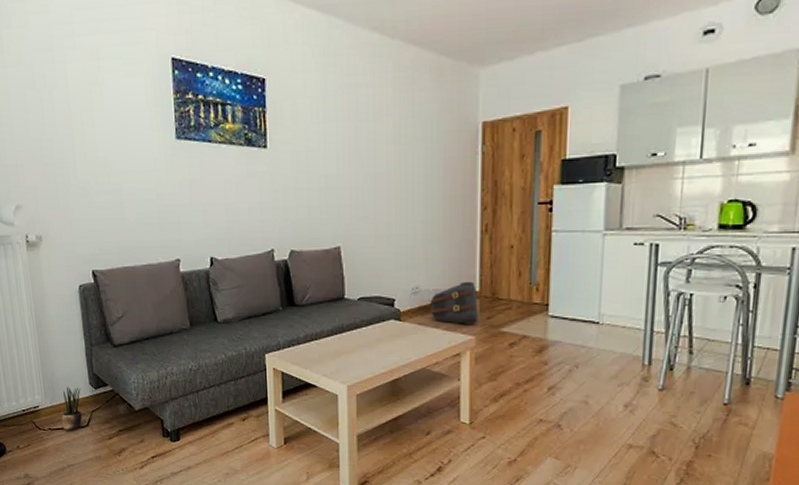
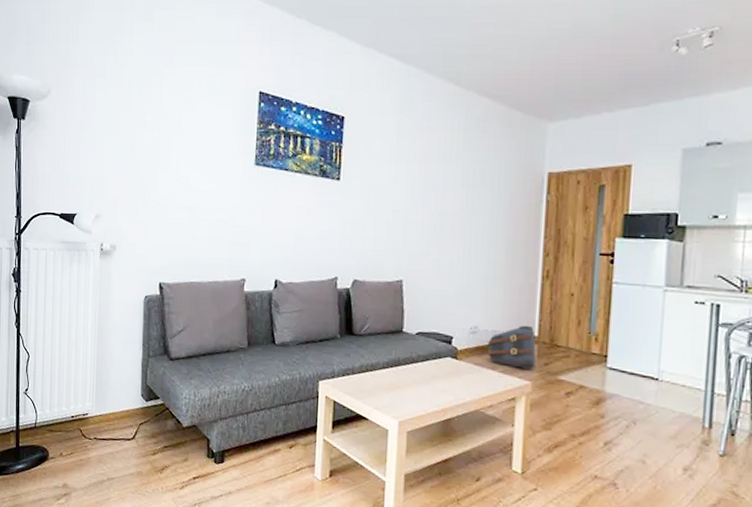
potted plant: present [61,386,83,430] -> none [108,396,132,442]

